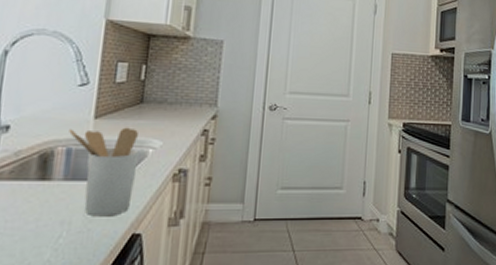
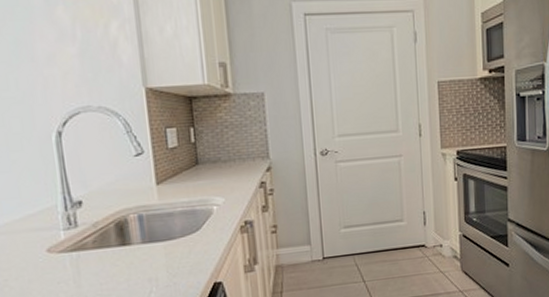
utensil holder: present [69,127,139,217] -> none [136,189,207,272]

